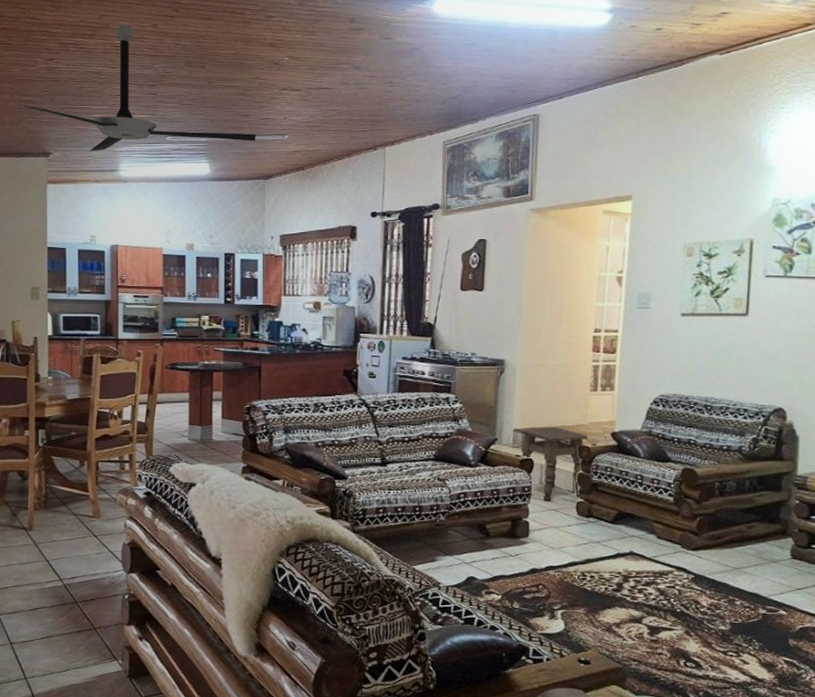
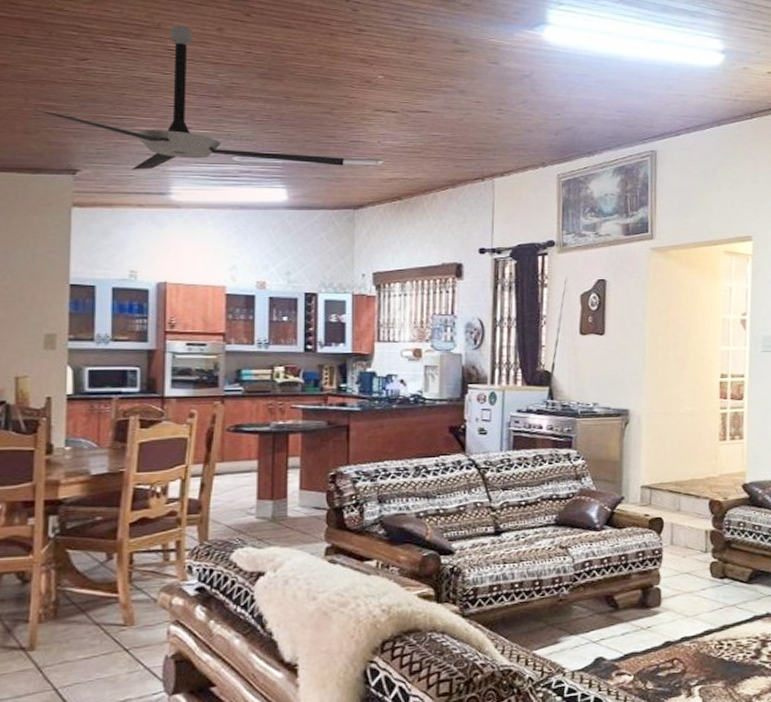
side table: present [519,426,588,502] -> none [647,481,719,565]

